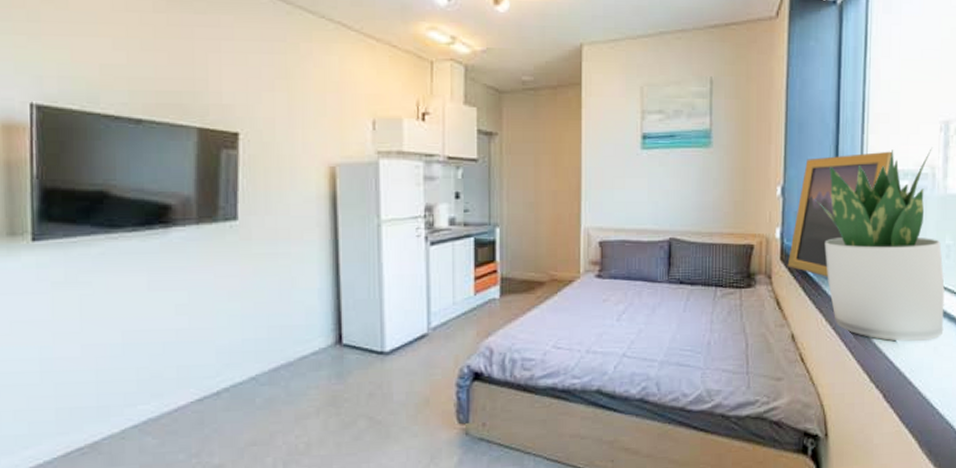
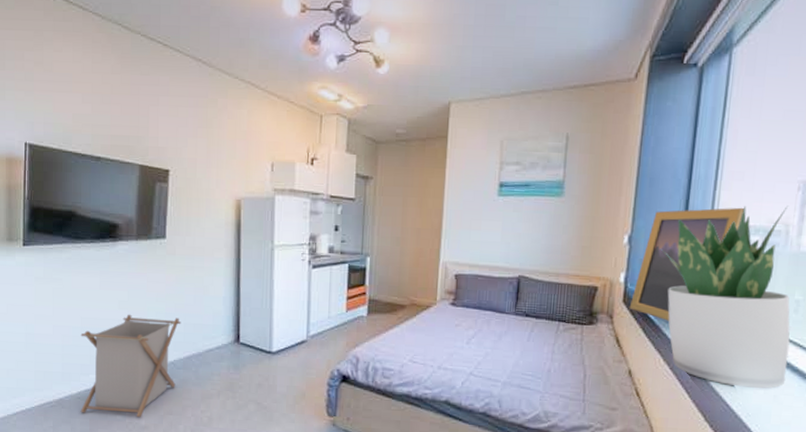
laundry basket: none [122,320,264,458] -> present [80,314,181,418]

